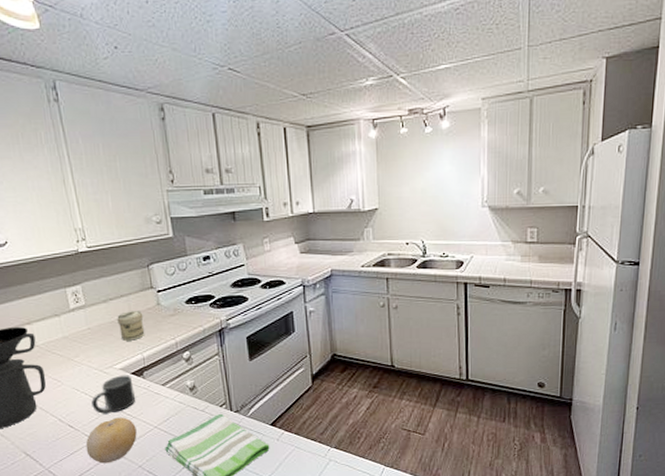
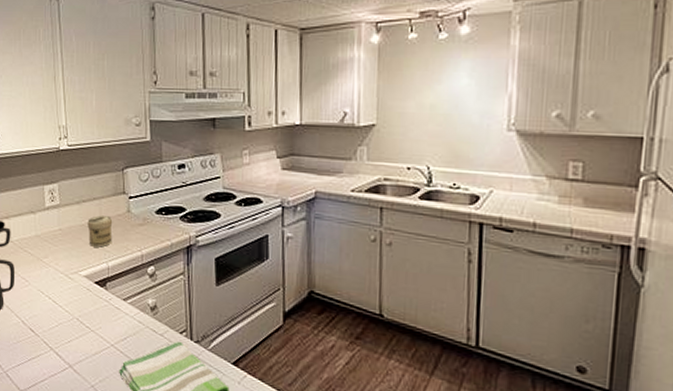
fruit: present [85,417,137,464] -> none [43,328,93,377]
mug: present [91,375,135,414] -> none [54,282,95,323]

